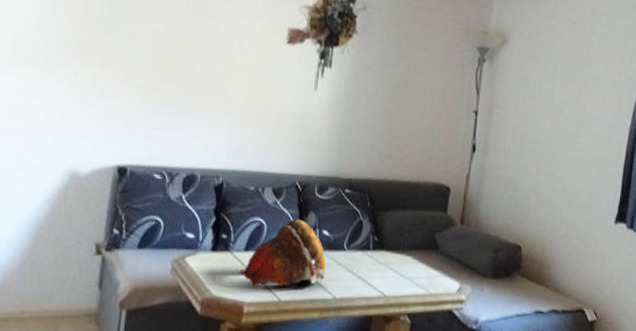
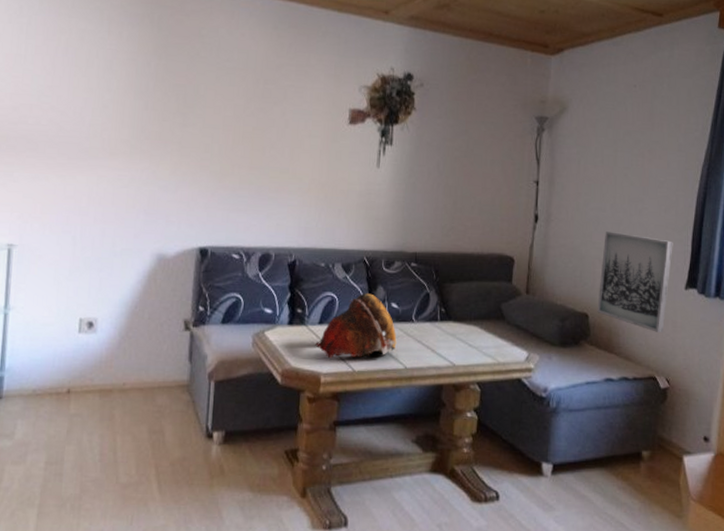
wall art: none [530,164,605,266] -> present [597,231,673,332]

